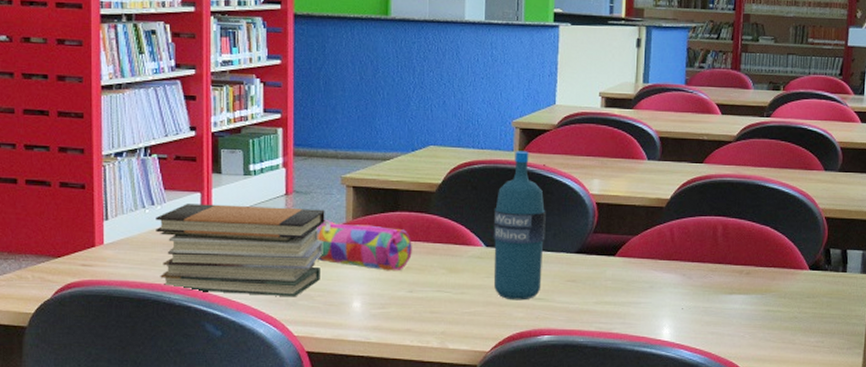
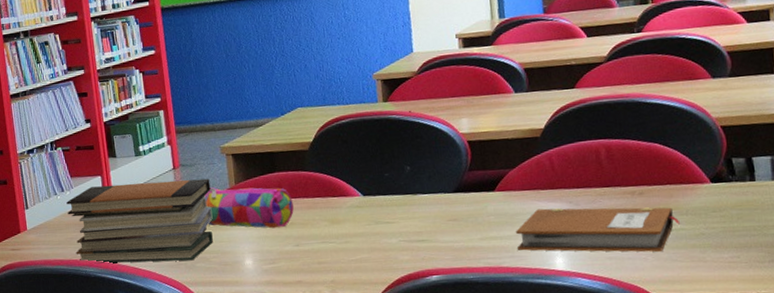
water bottle: present [493,151,546,301] -> none [366,100,423,245]
notebook: none [628,278,779,332] -> present [516,207,681,253]

